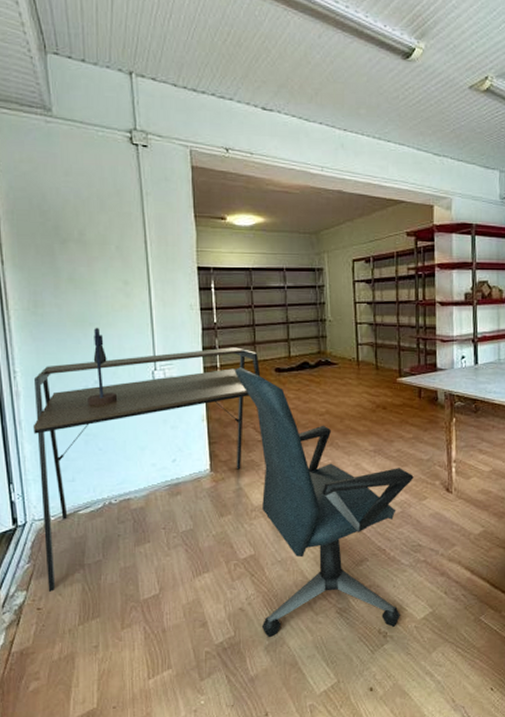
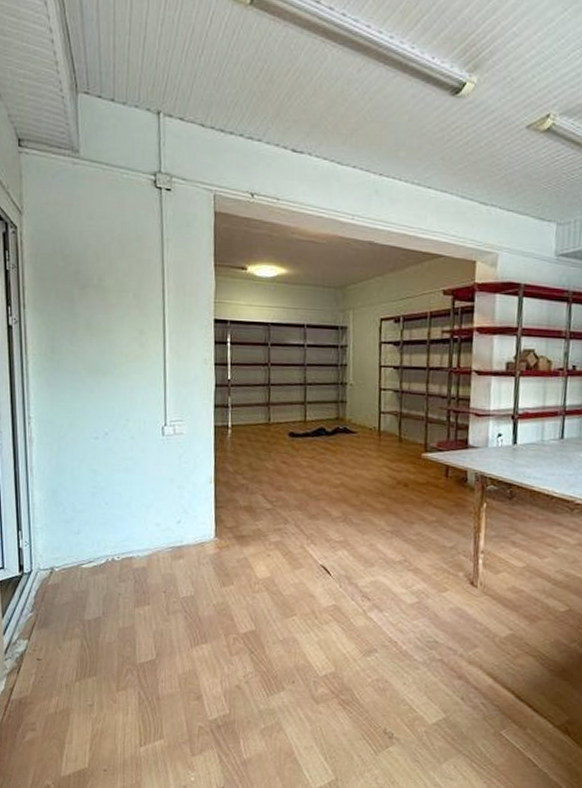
desk: present [32,347,261,592] -> none [43,406,273,644]
table lamp: present [87,327,118,406] -> none [97,377,127,459]
office chair: present [234,367,414,638] -> none [245,428,434,728]

